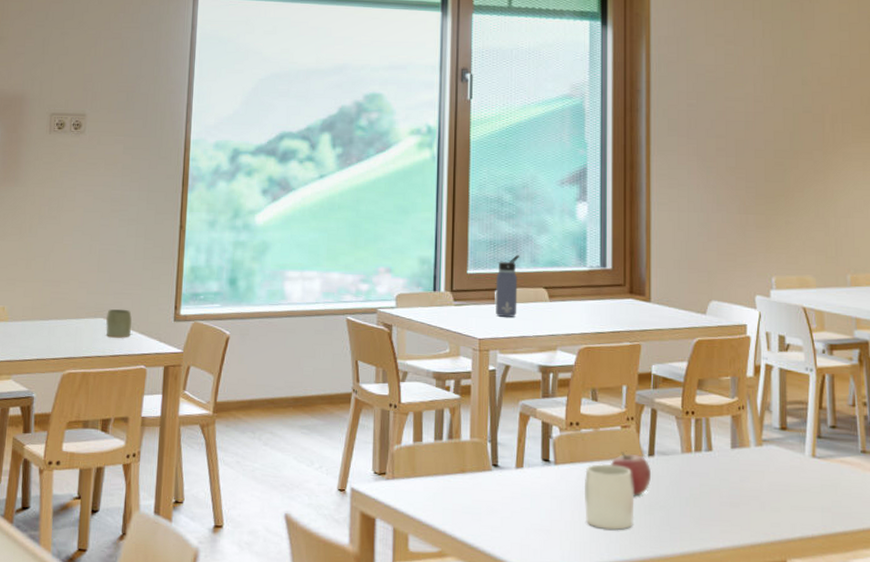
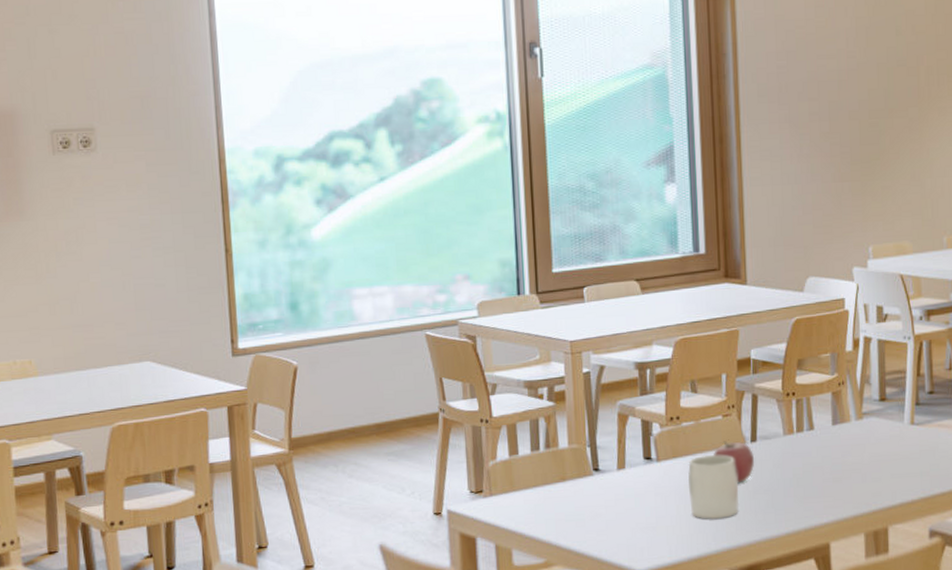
mug: present [106,309,132,339] -> none [153,349,185,383]
water bottle: present [496,254,519,317] -> none [584,247,609,316]

